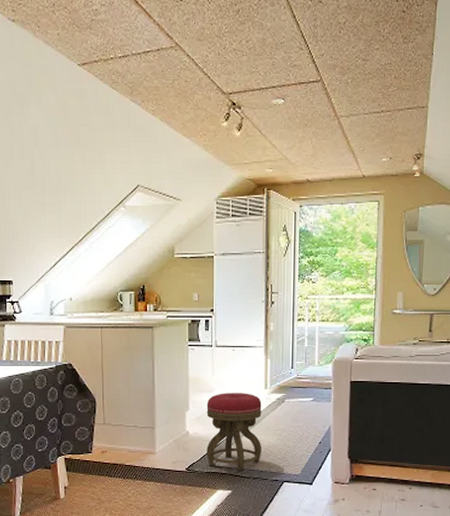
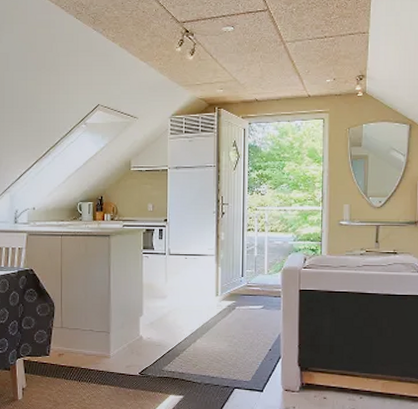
stool: present [206,393,262,471] -> none [159,299,214,376]

